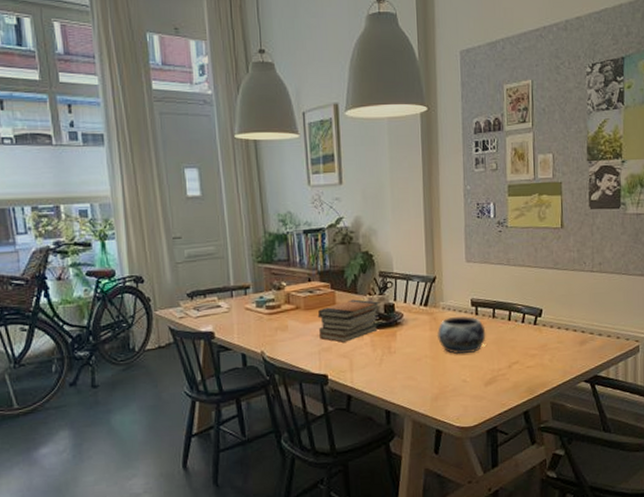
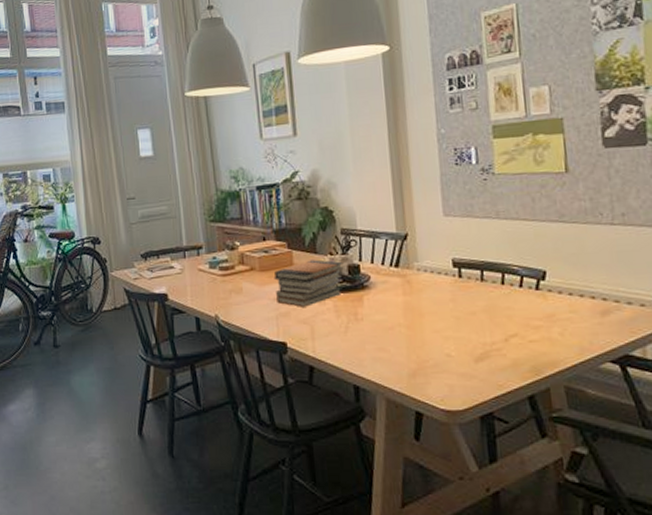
decorative bowl: present [436,316,486,355] -> none [411,279,474,324]

